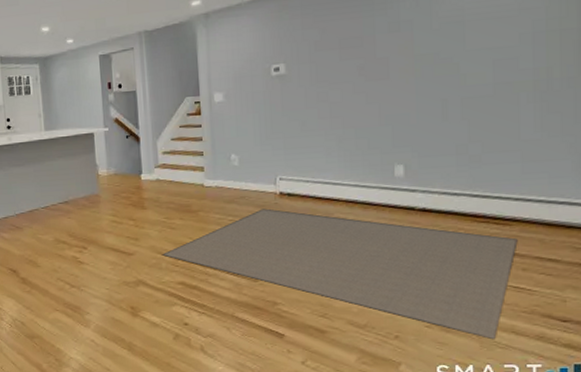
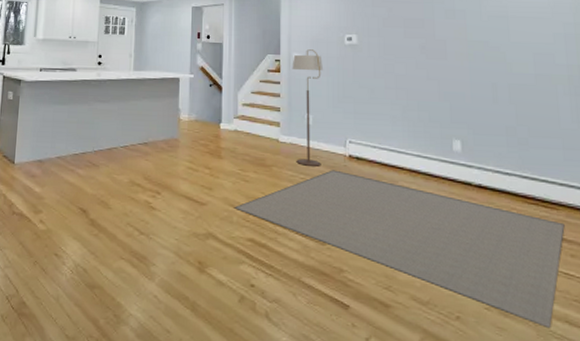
floor lamp: none [213,86,250,208] -> present [292,49,324,166]

